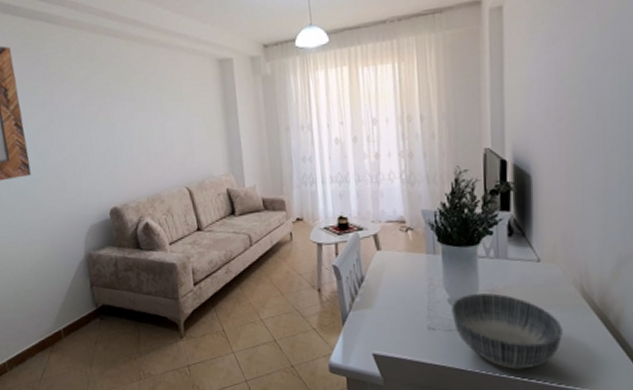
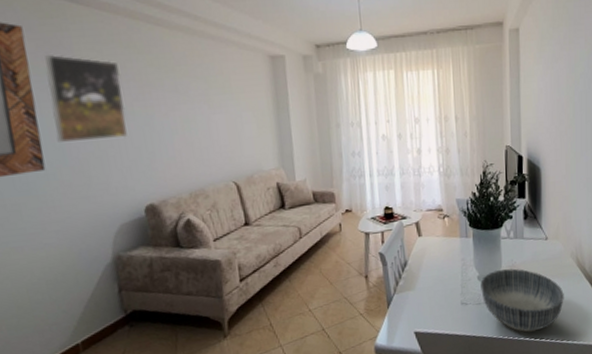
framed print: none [28,71,94,150] -> present [45,54,127,142]

